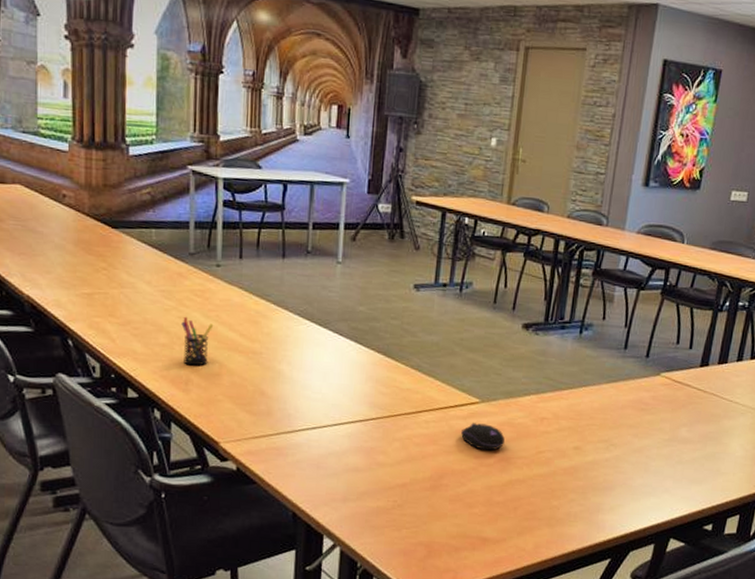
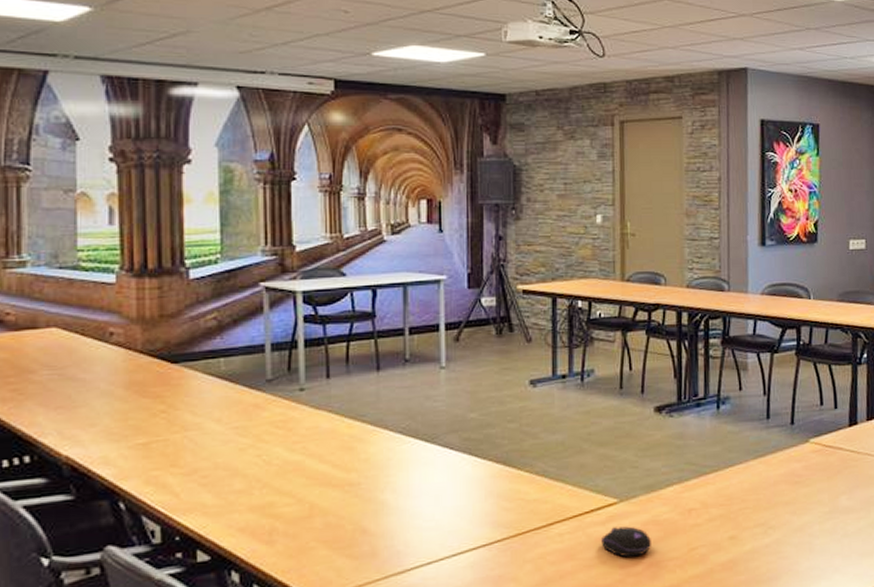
pen holder: present [181,316,214,366] -> none [261,453,300,512]

